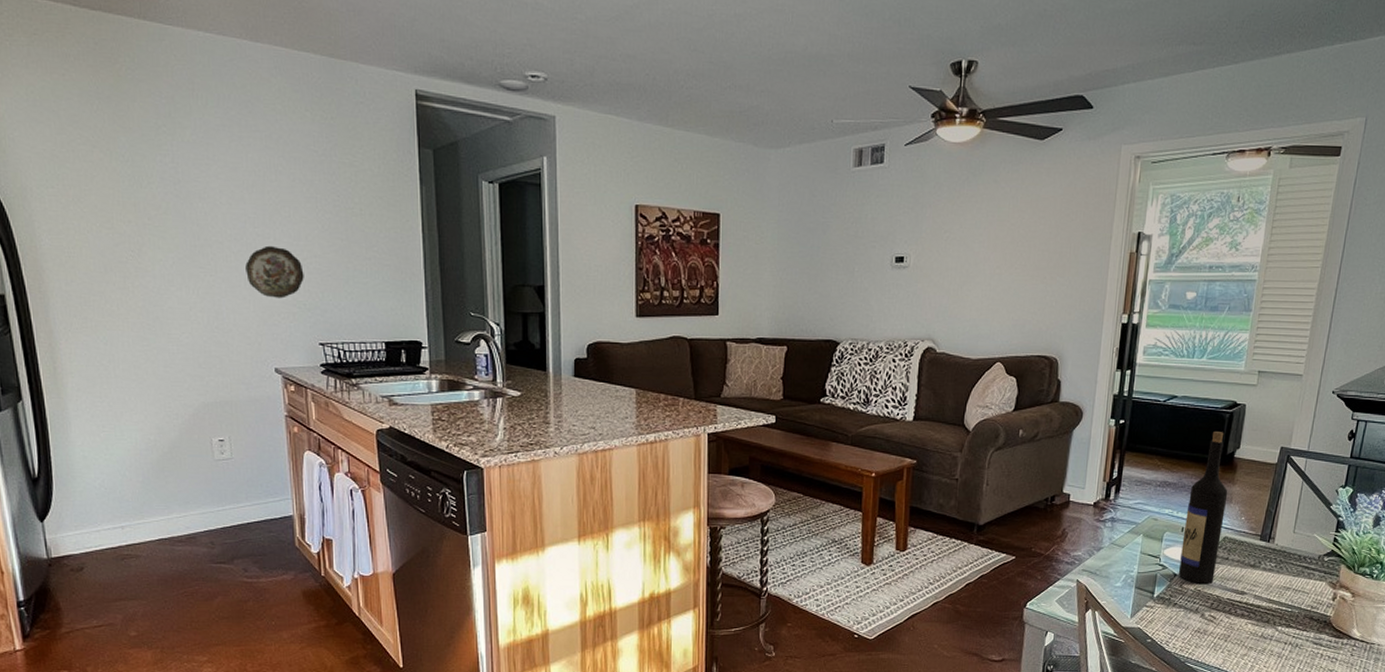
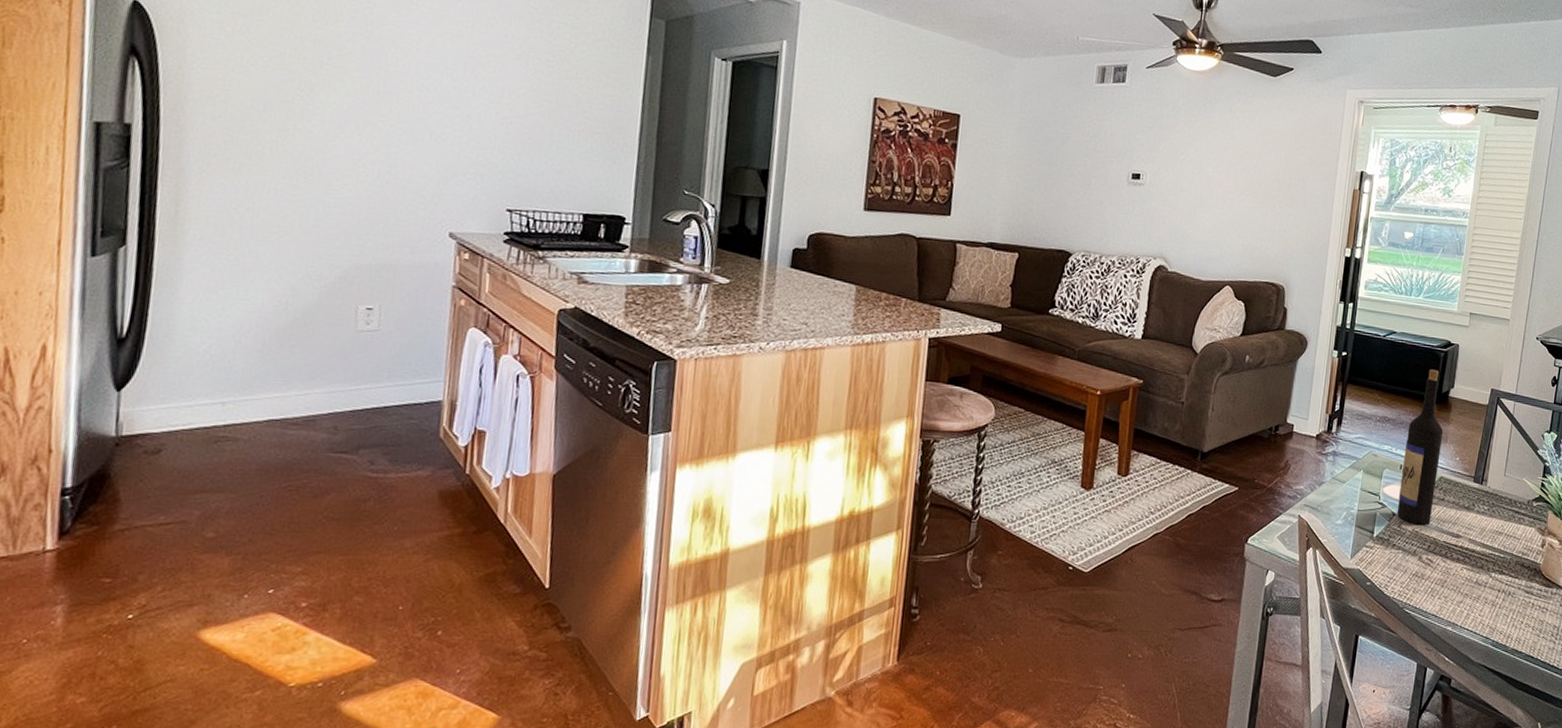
decorative plate: present [245,245,304,299] -> none [433,100,502,158]

